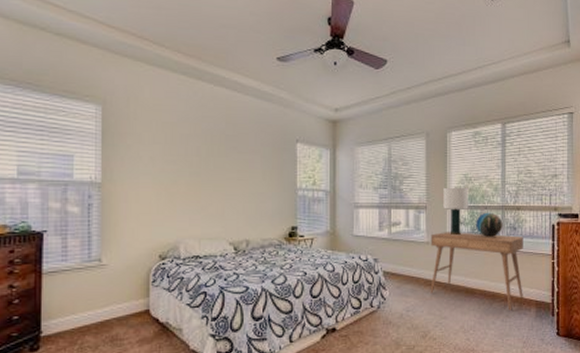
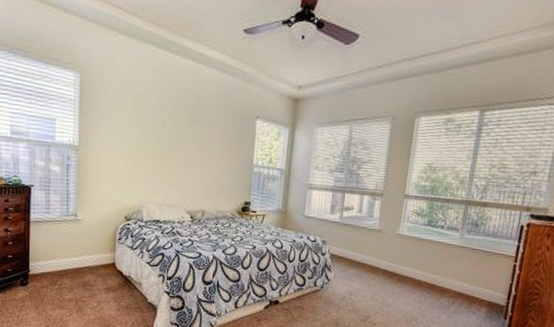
desk: present [430,231,523,311] -> none [376,221,485,308]
lamp: present [443,187,469,236] -> none [401,175,431,227]
decorative globe: present [476,212,503,237] -> none [433,205,465,232]

